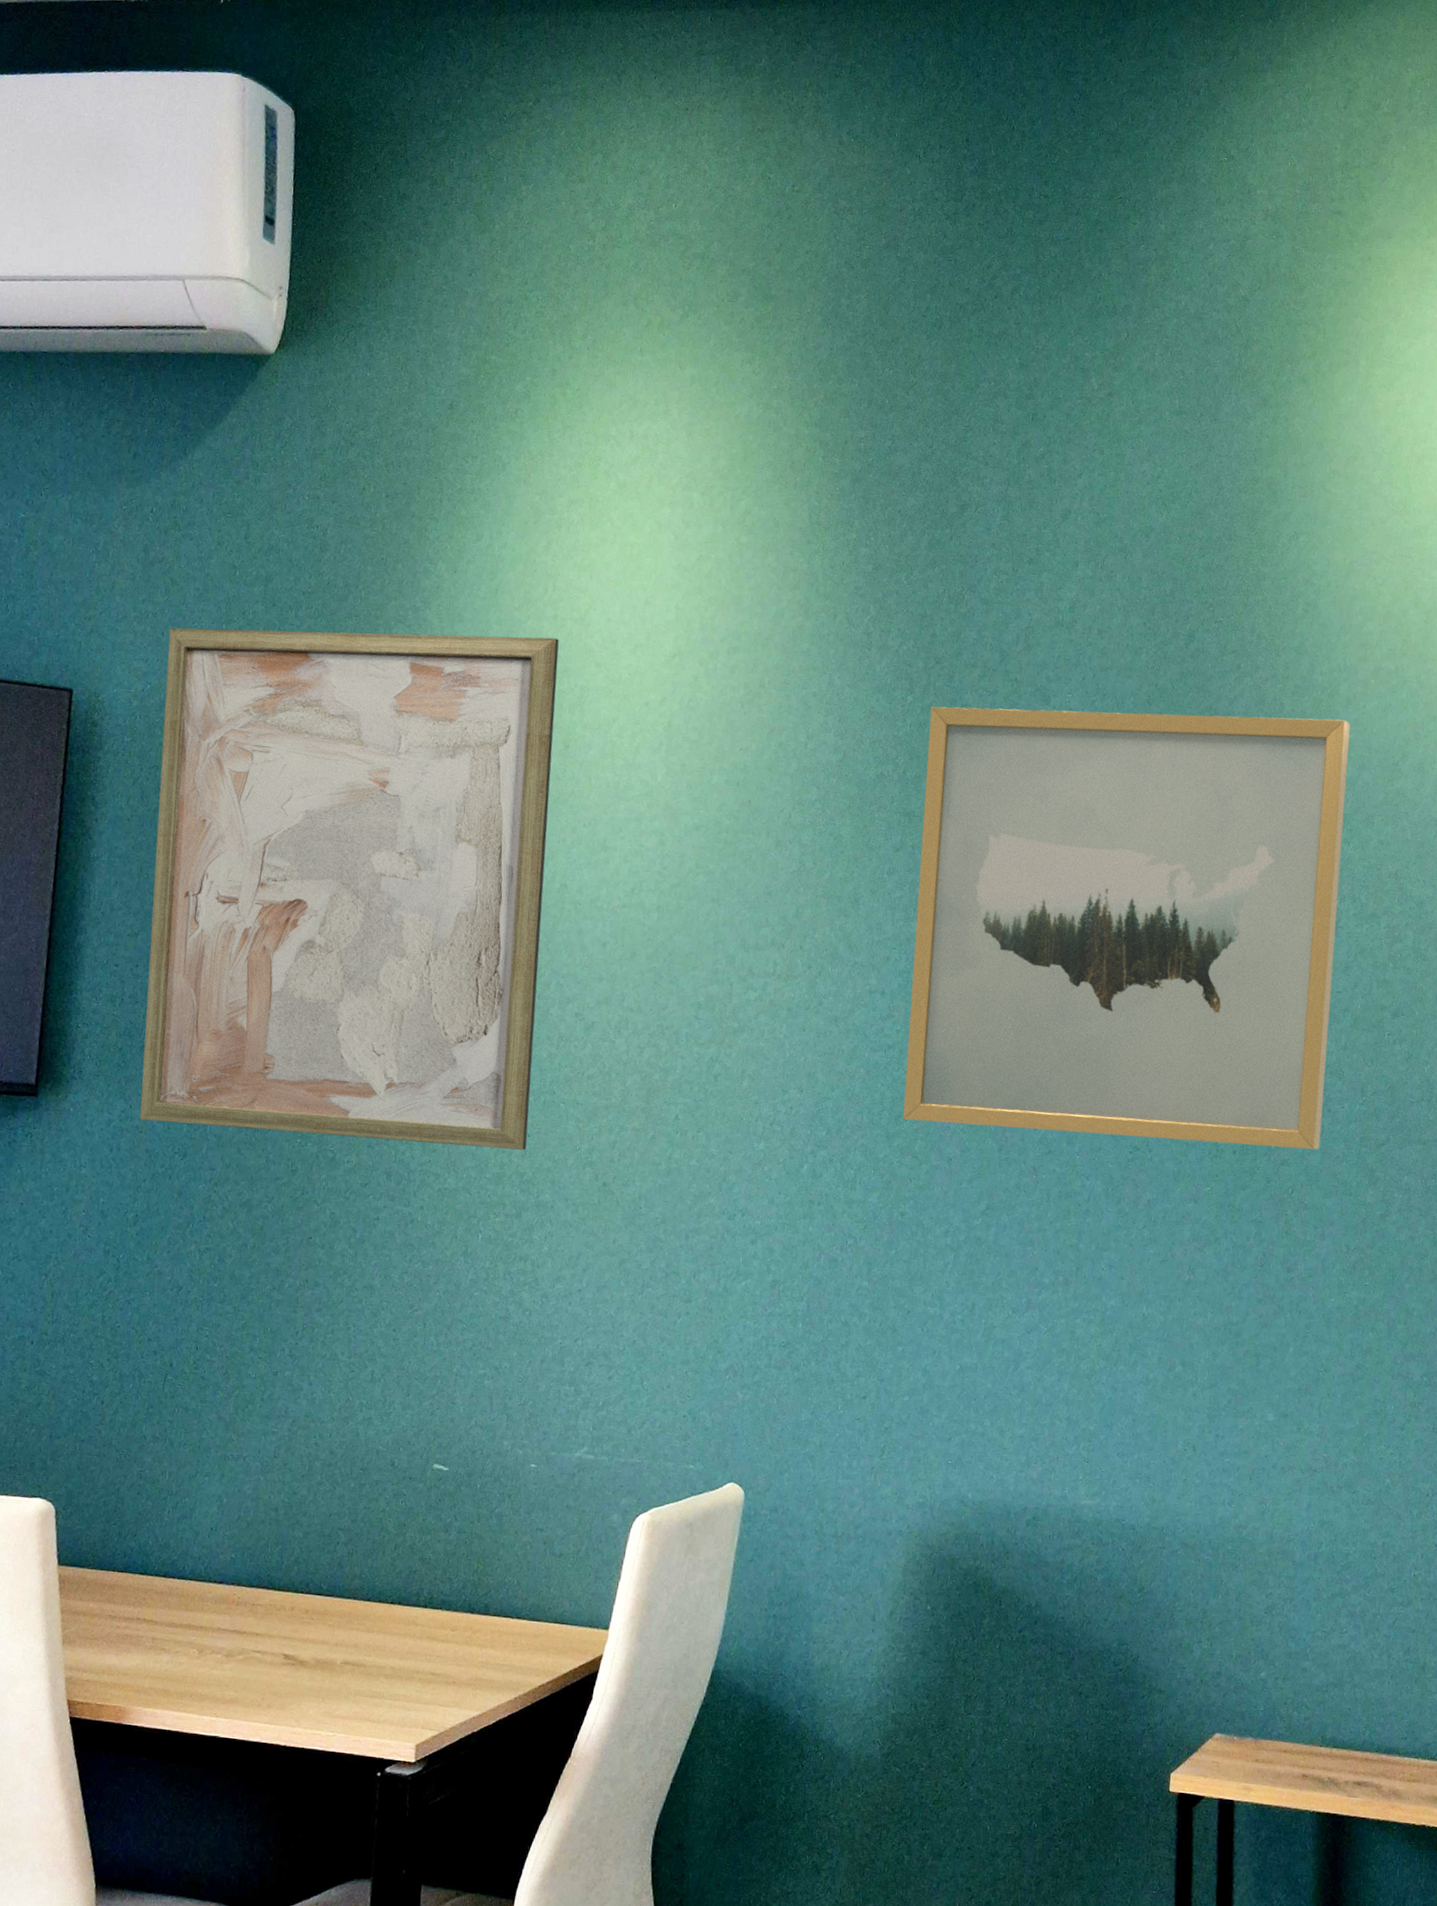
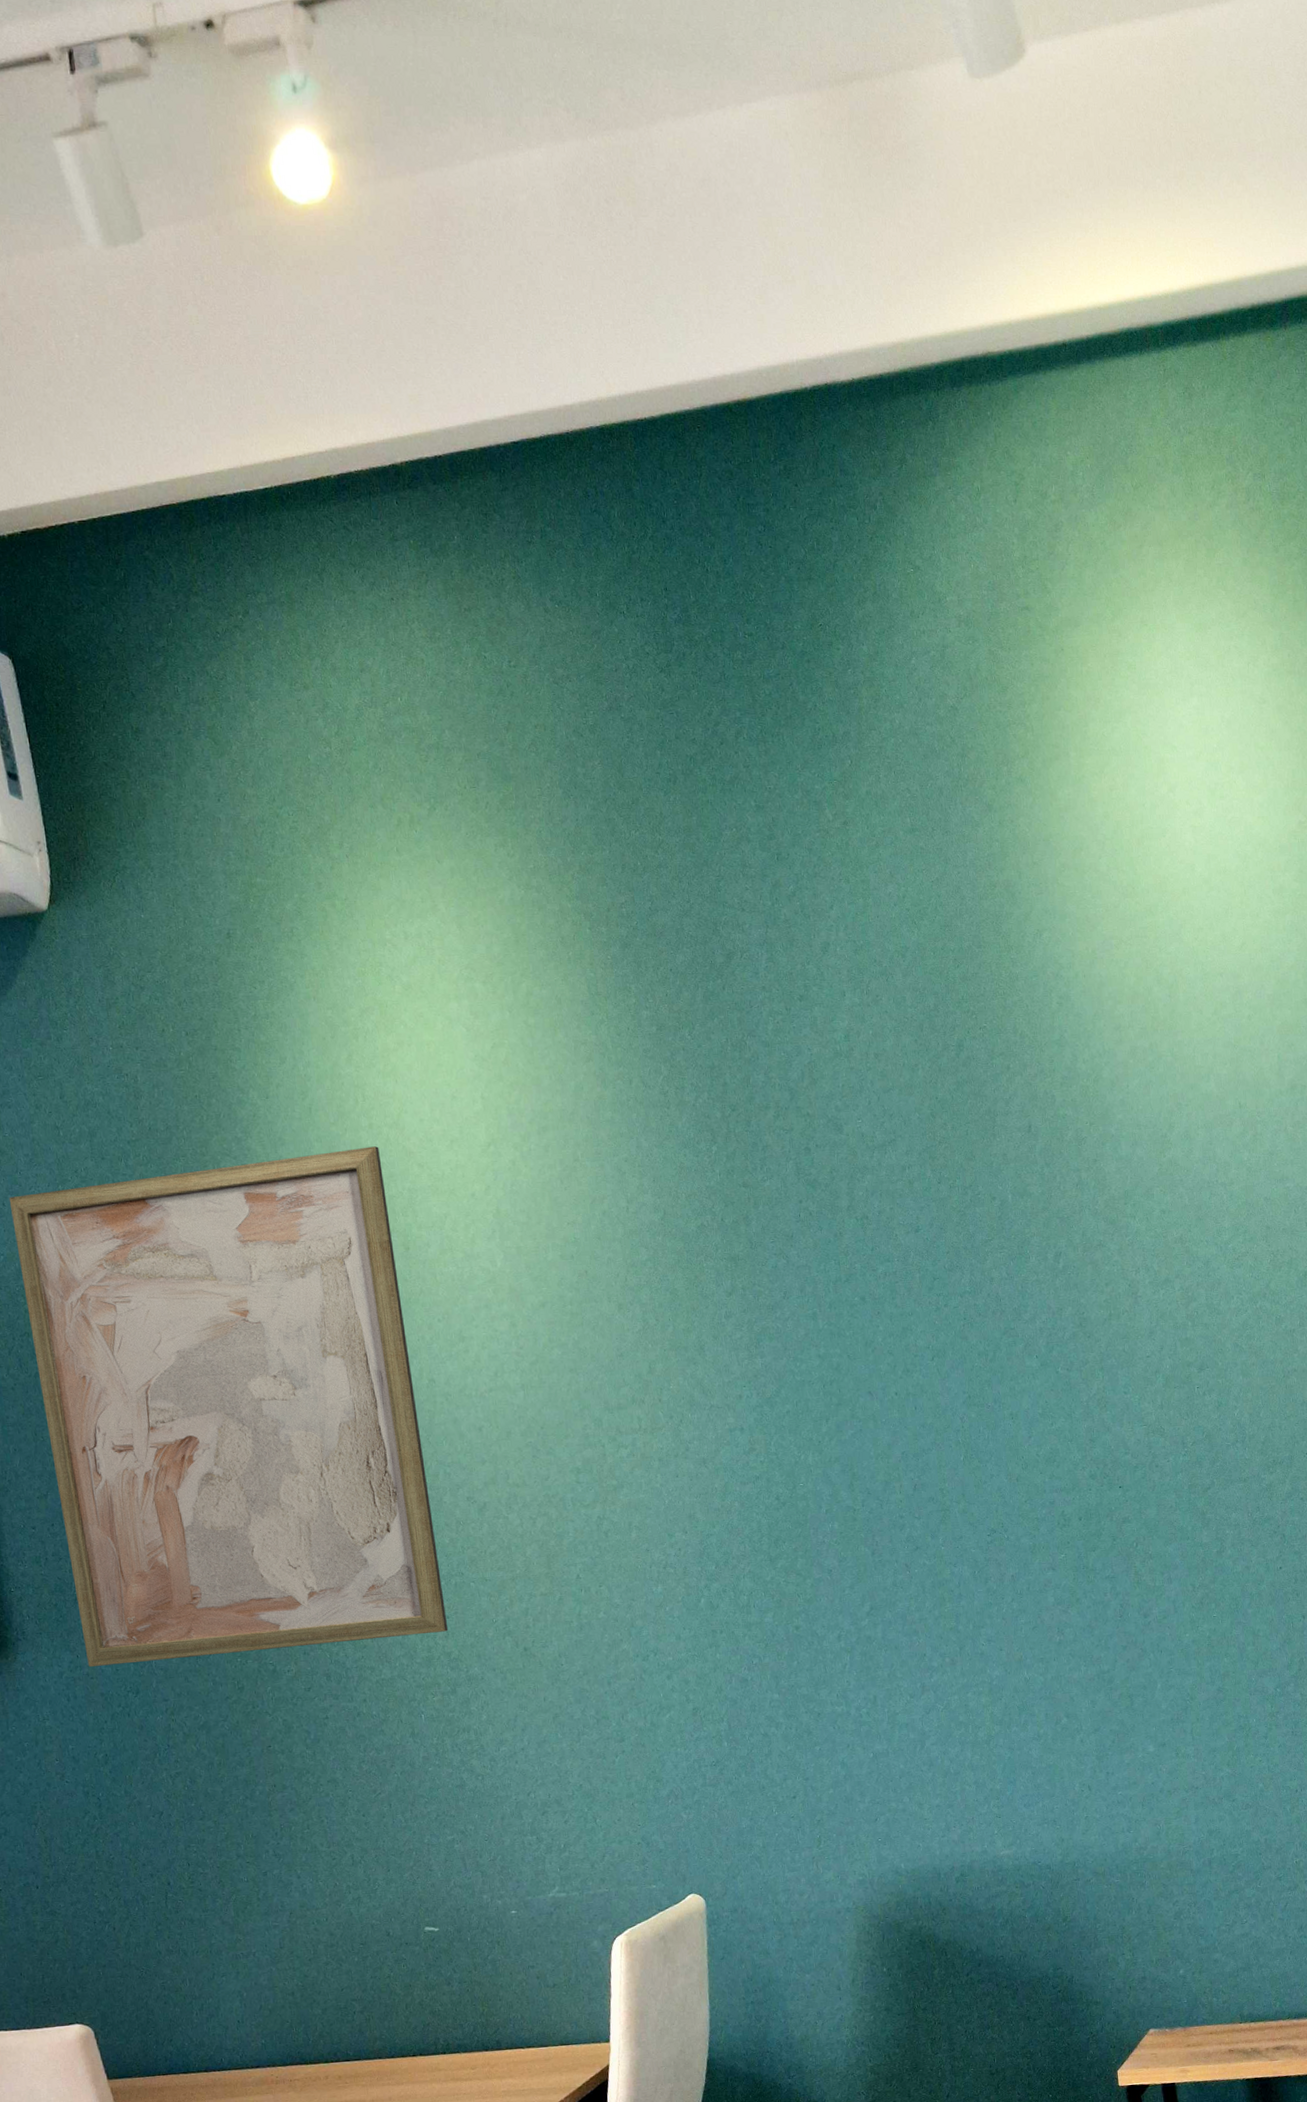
wall art: present [903,706,1351,1150] -> none [735,1102,1154,1542]

